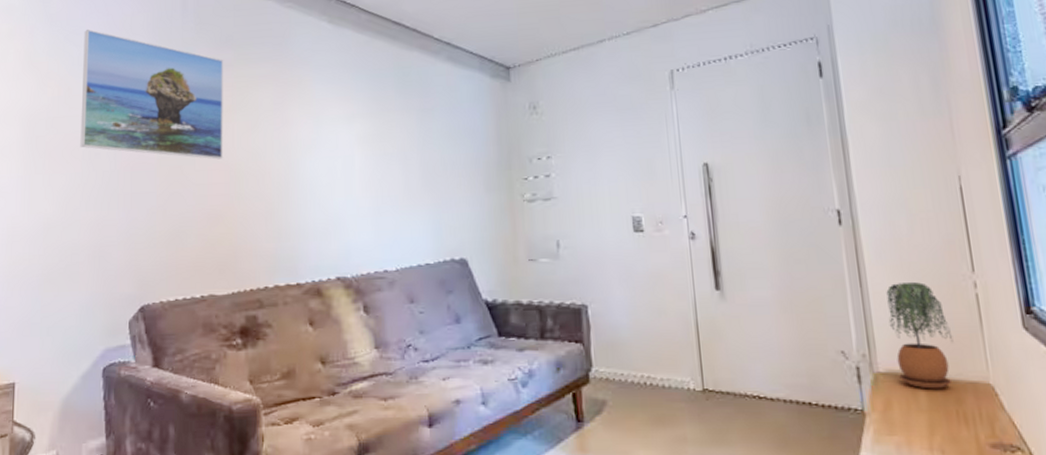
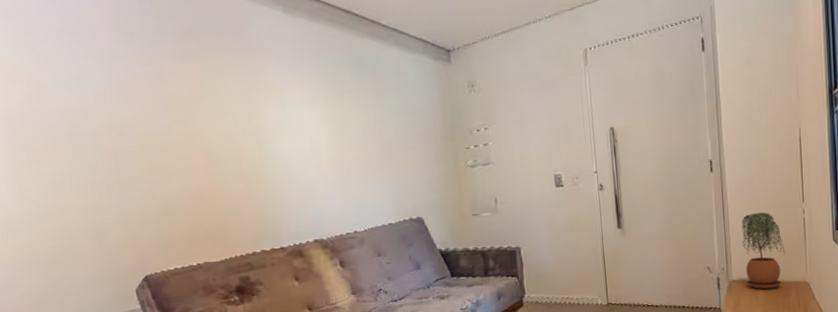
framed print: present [80,29,223,160] -> none [43,24,200,145]

